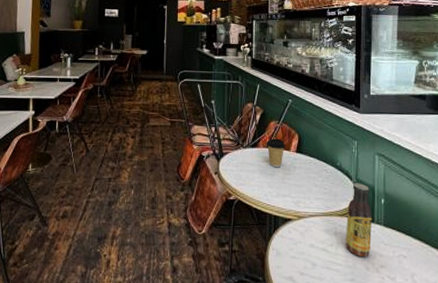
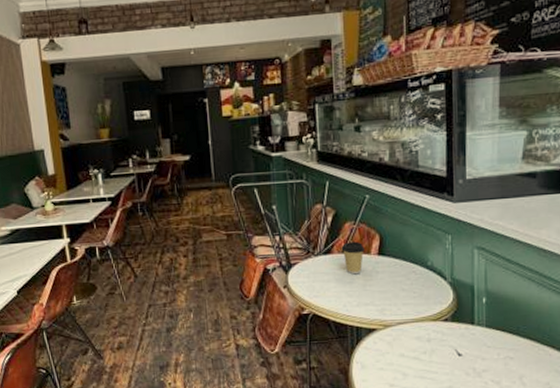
sauce bottle: present [346,183,372,258] -> none [441,282,472,363]

